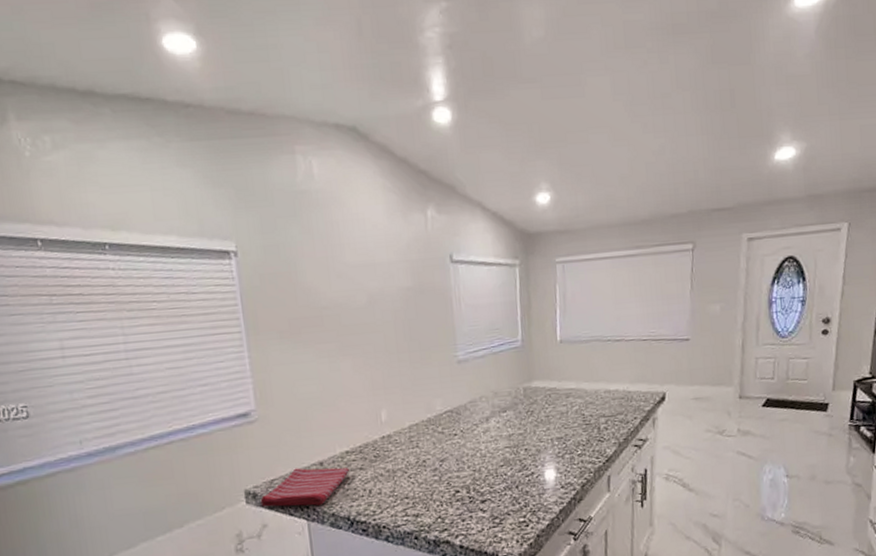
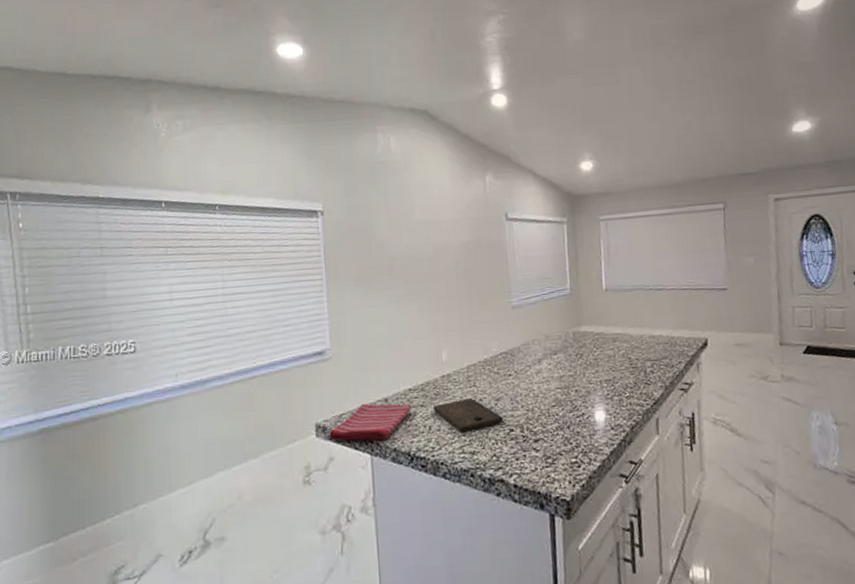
cutting board: none [373,459,449,495] -> present [434,397,503,432]

